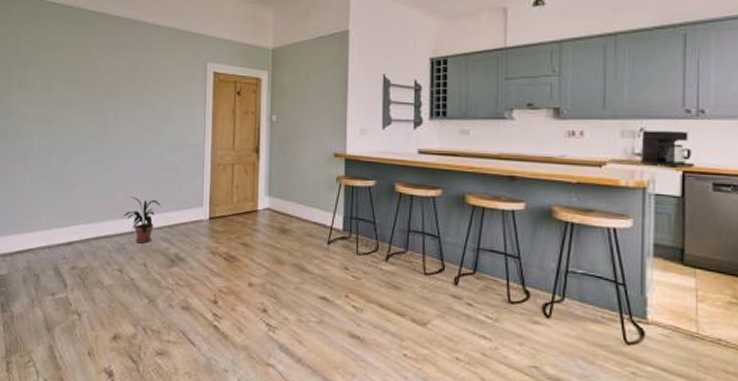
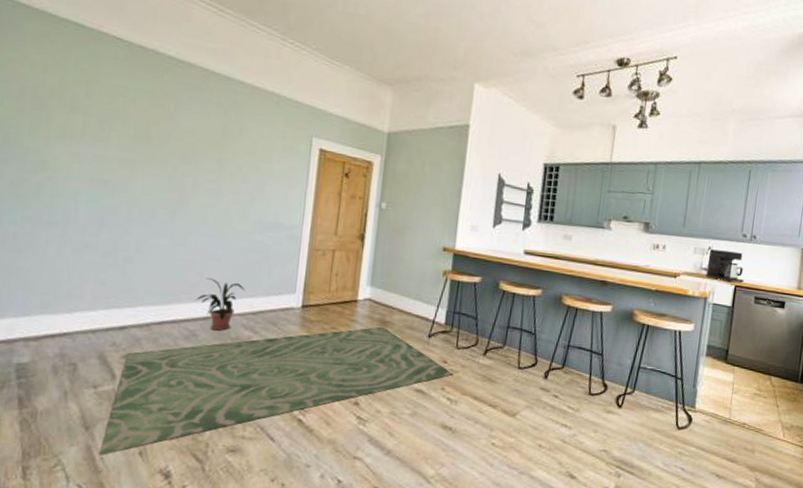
rug: none [58,235,356,354] -> present [99,326,453,455]

